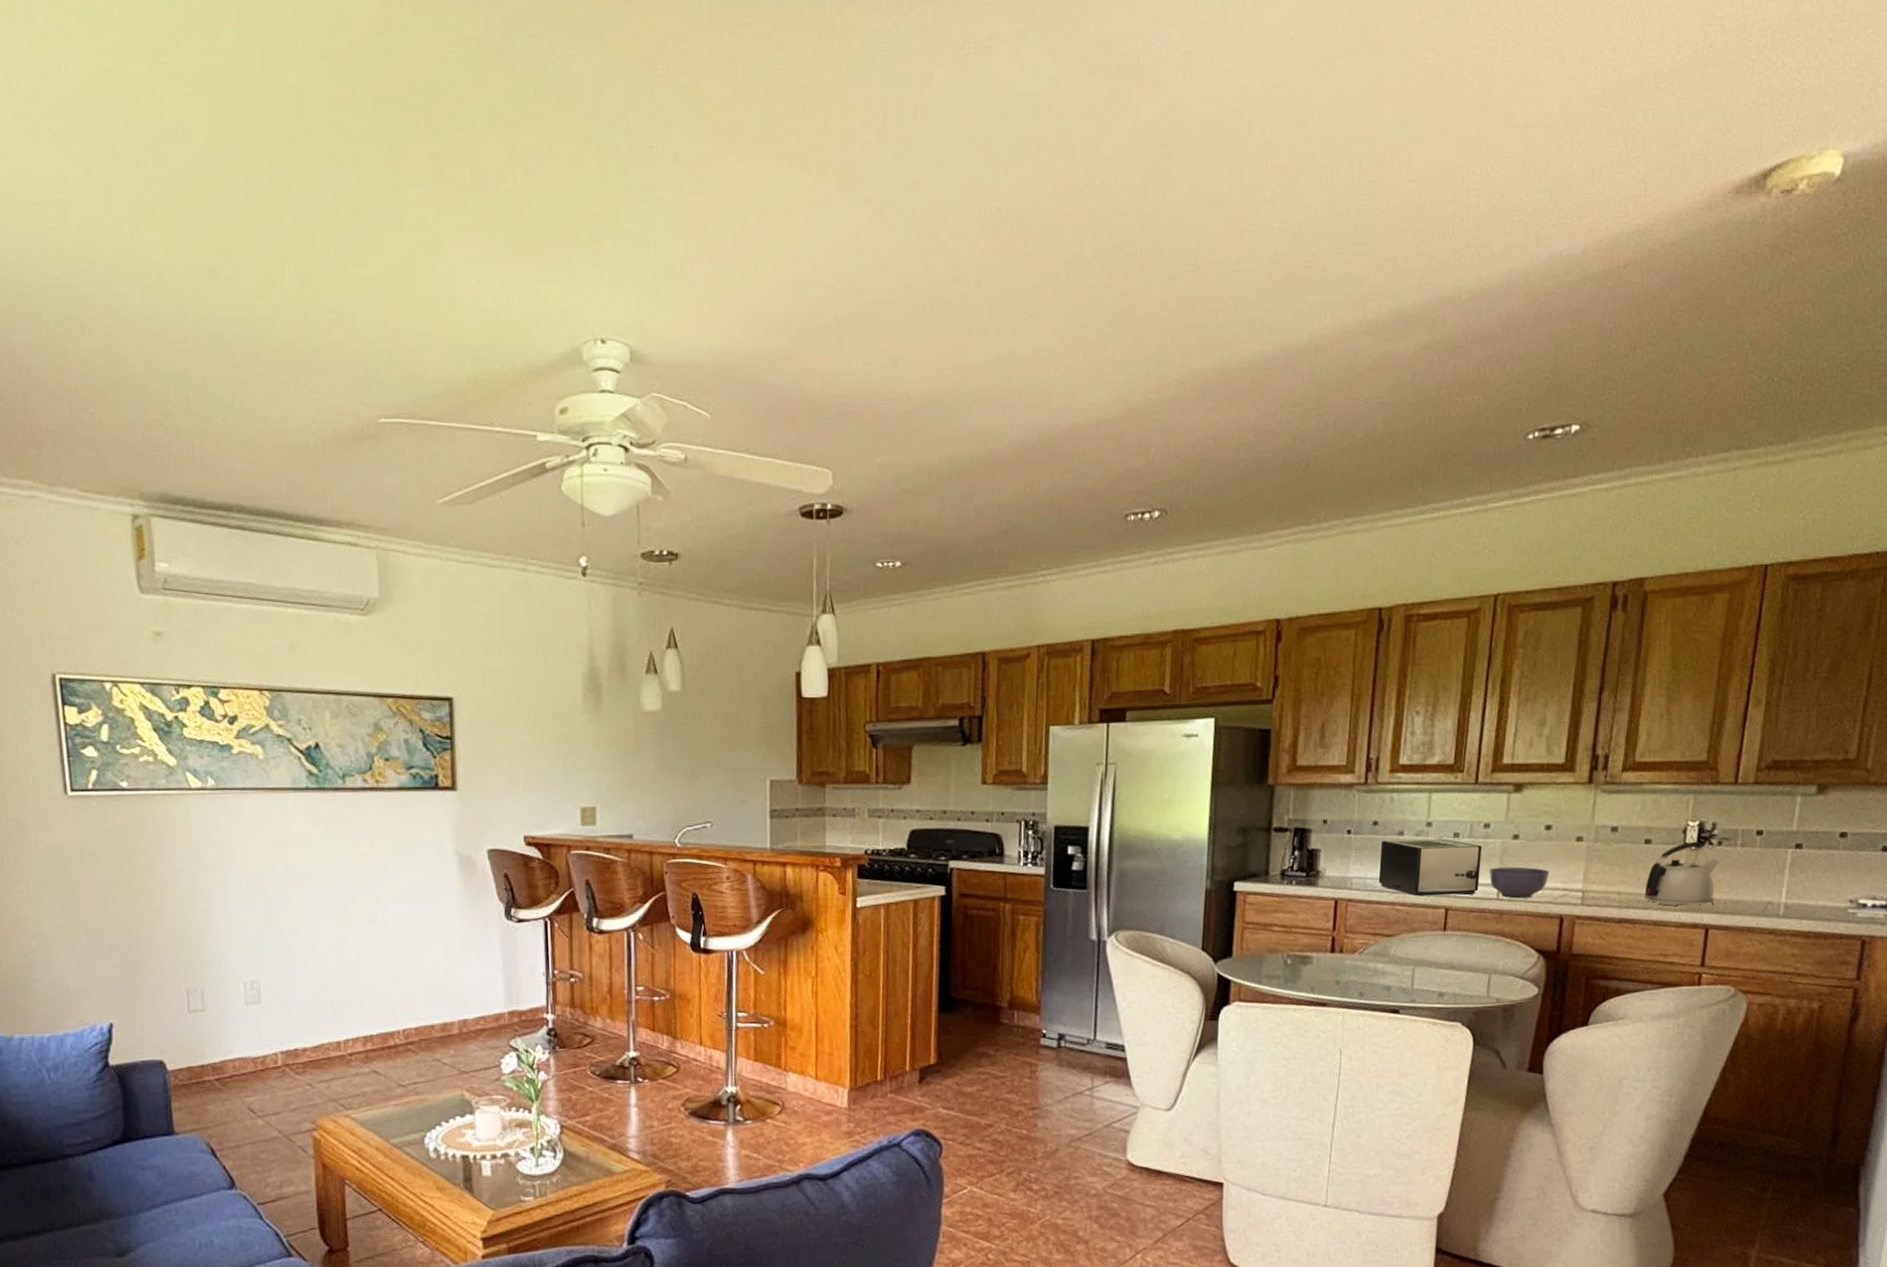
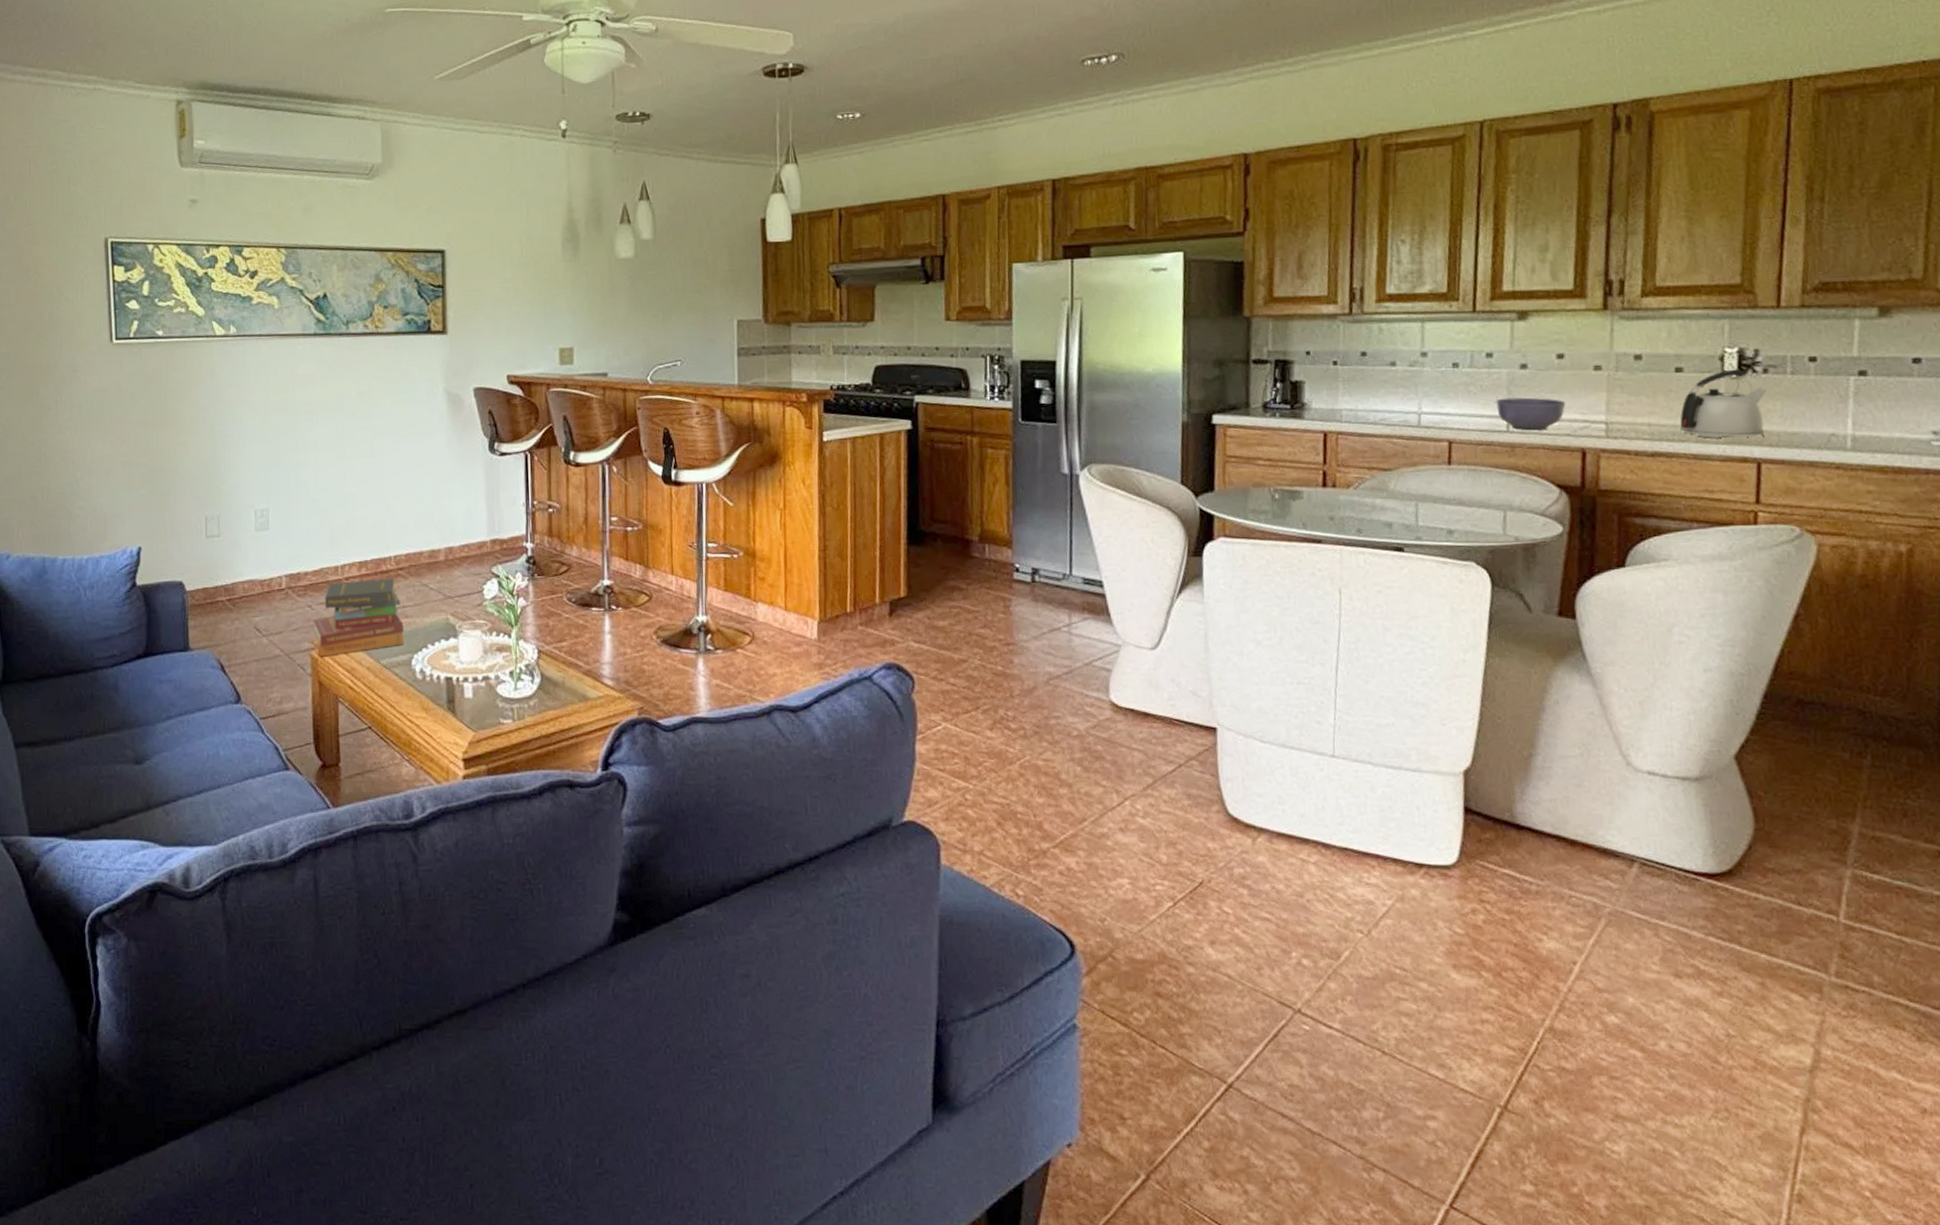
books: none [314,1054,416,1138] -> present [313,579,404,657]
toaster: present [1378,838,1482,897] -> none [1371,369,1486,429]

